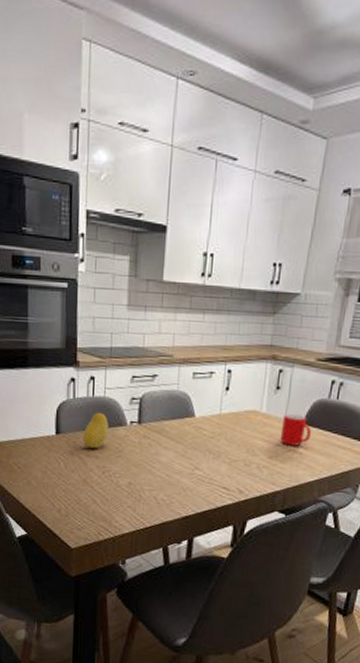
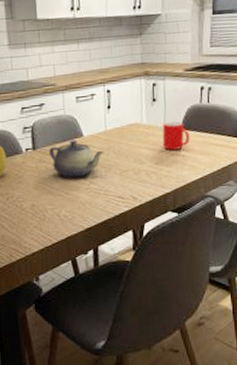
teapot: none [155,419,215,461] -> present [49,140,104,178]

